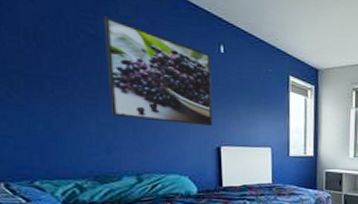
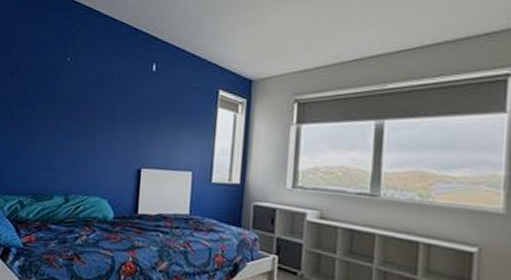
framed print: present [103,16,213,126] -> none [56,49,143,146]

